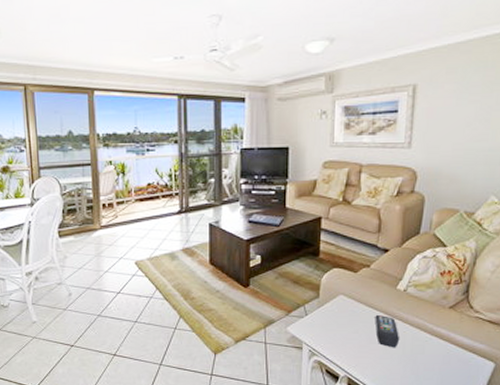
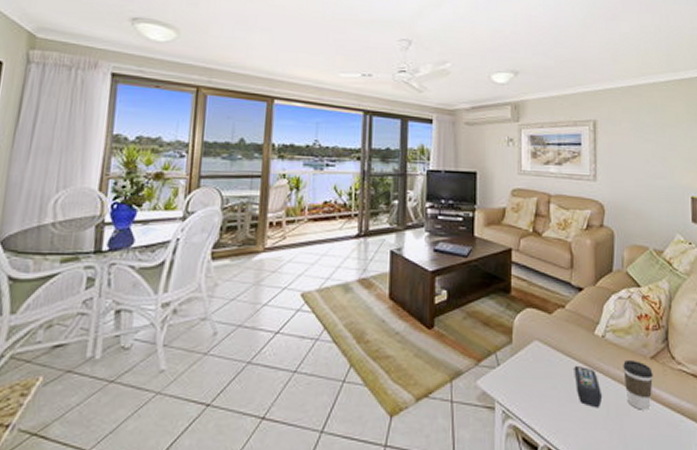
coffee cup: none [421,310,450,350] -> present [623,360,653,410]

